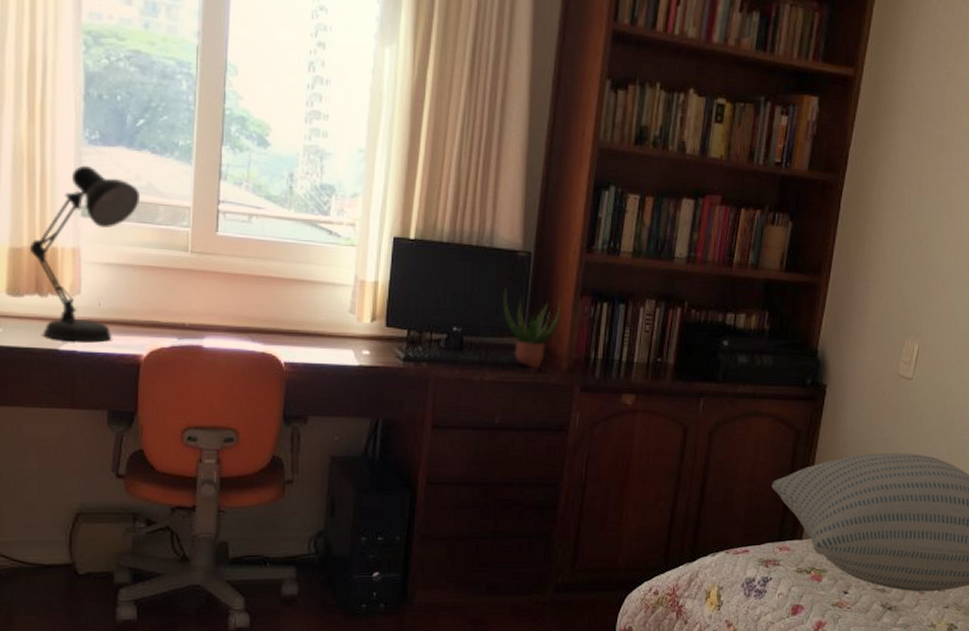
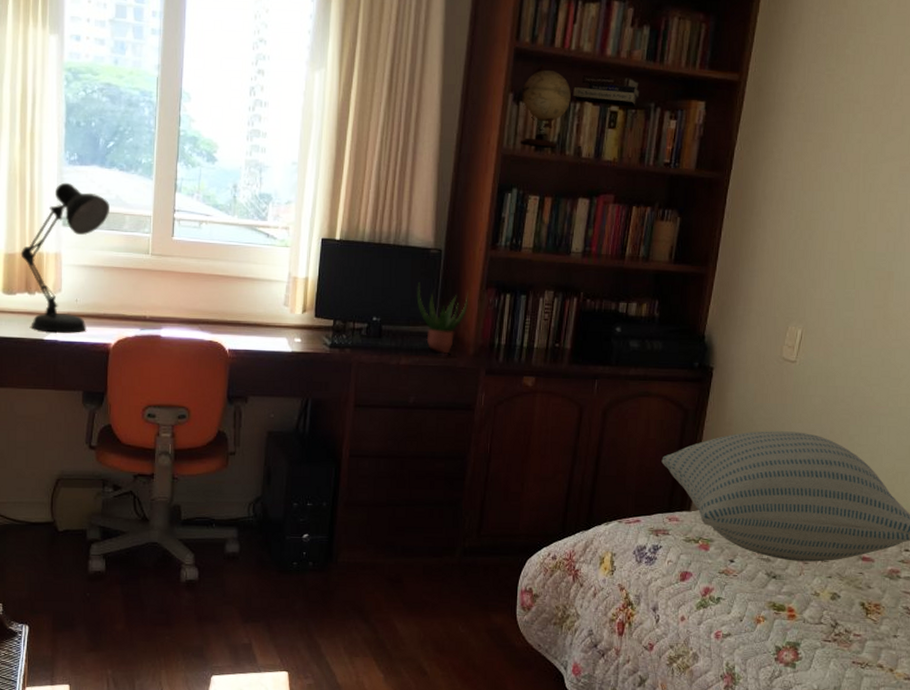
globe: none [618,48,674,144] -> present [520,63,571,149]
books: none [677,63,749,100] -> present [573,75,640,107]

